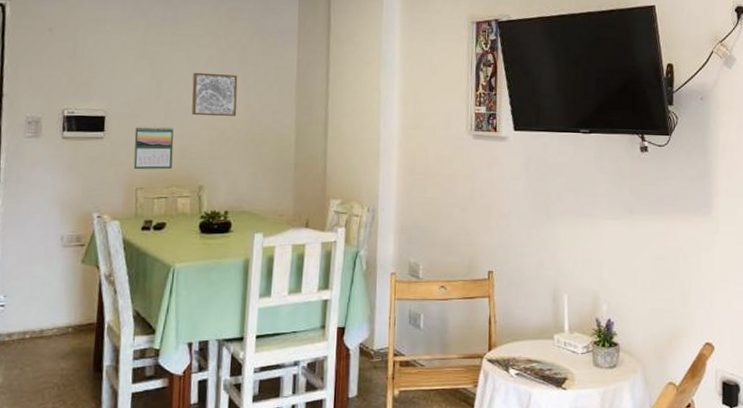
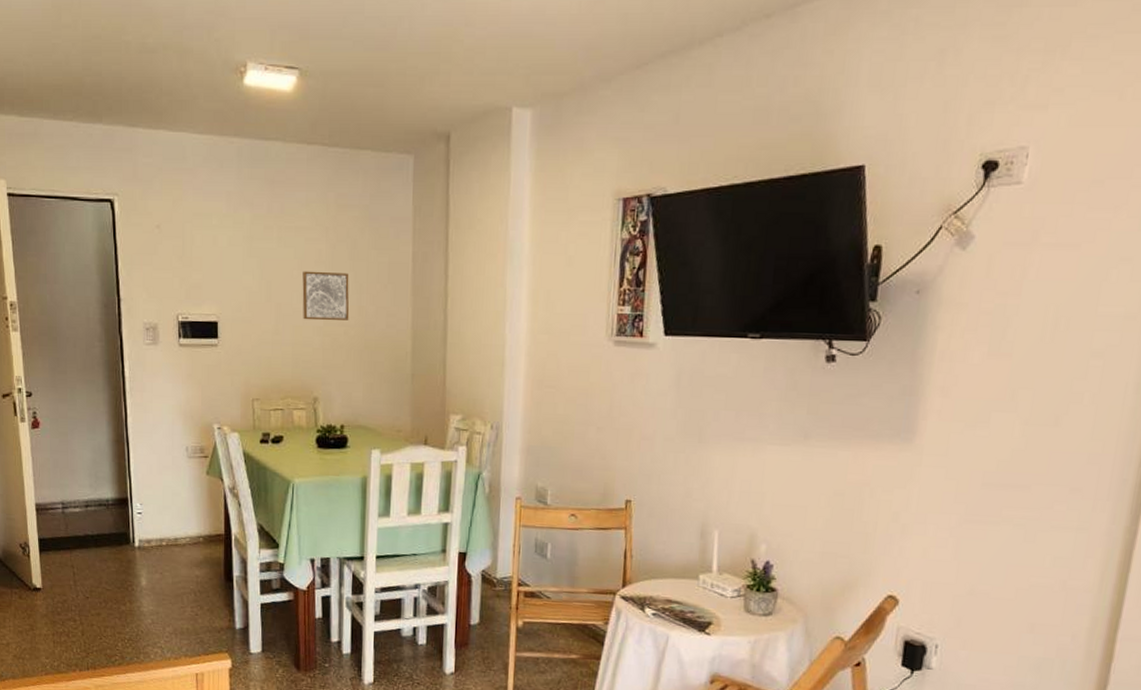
calendar: present [133,126,174,170] -> none [248,332,287,380]

